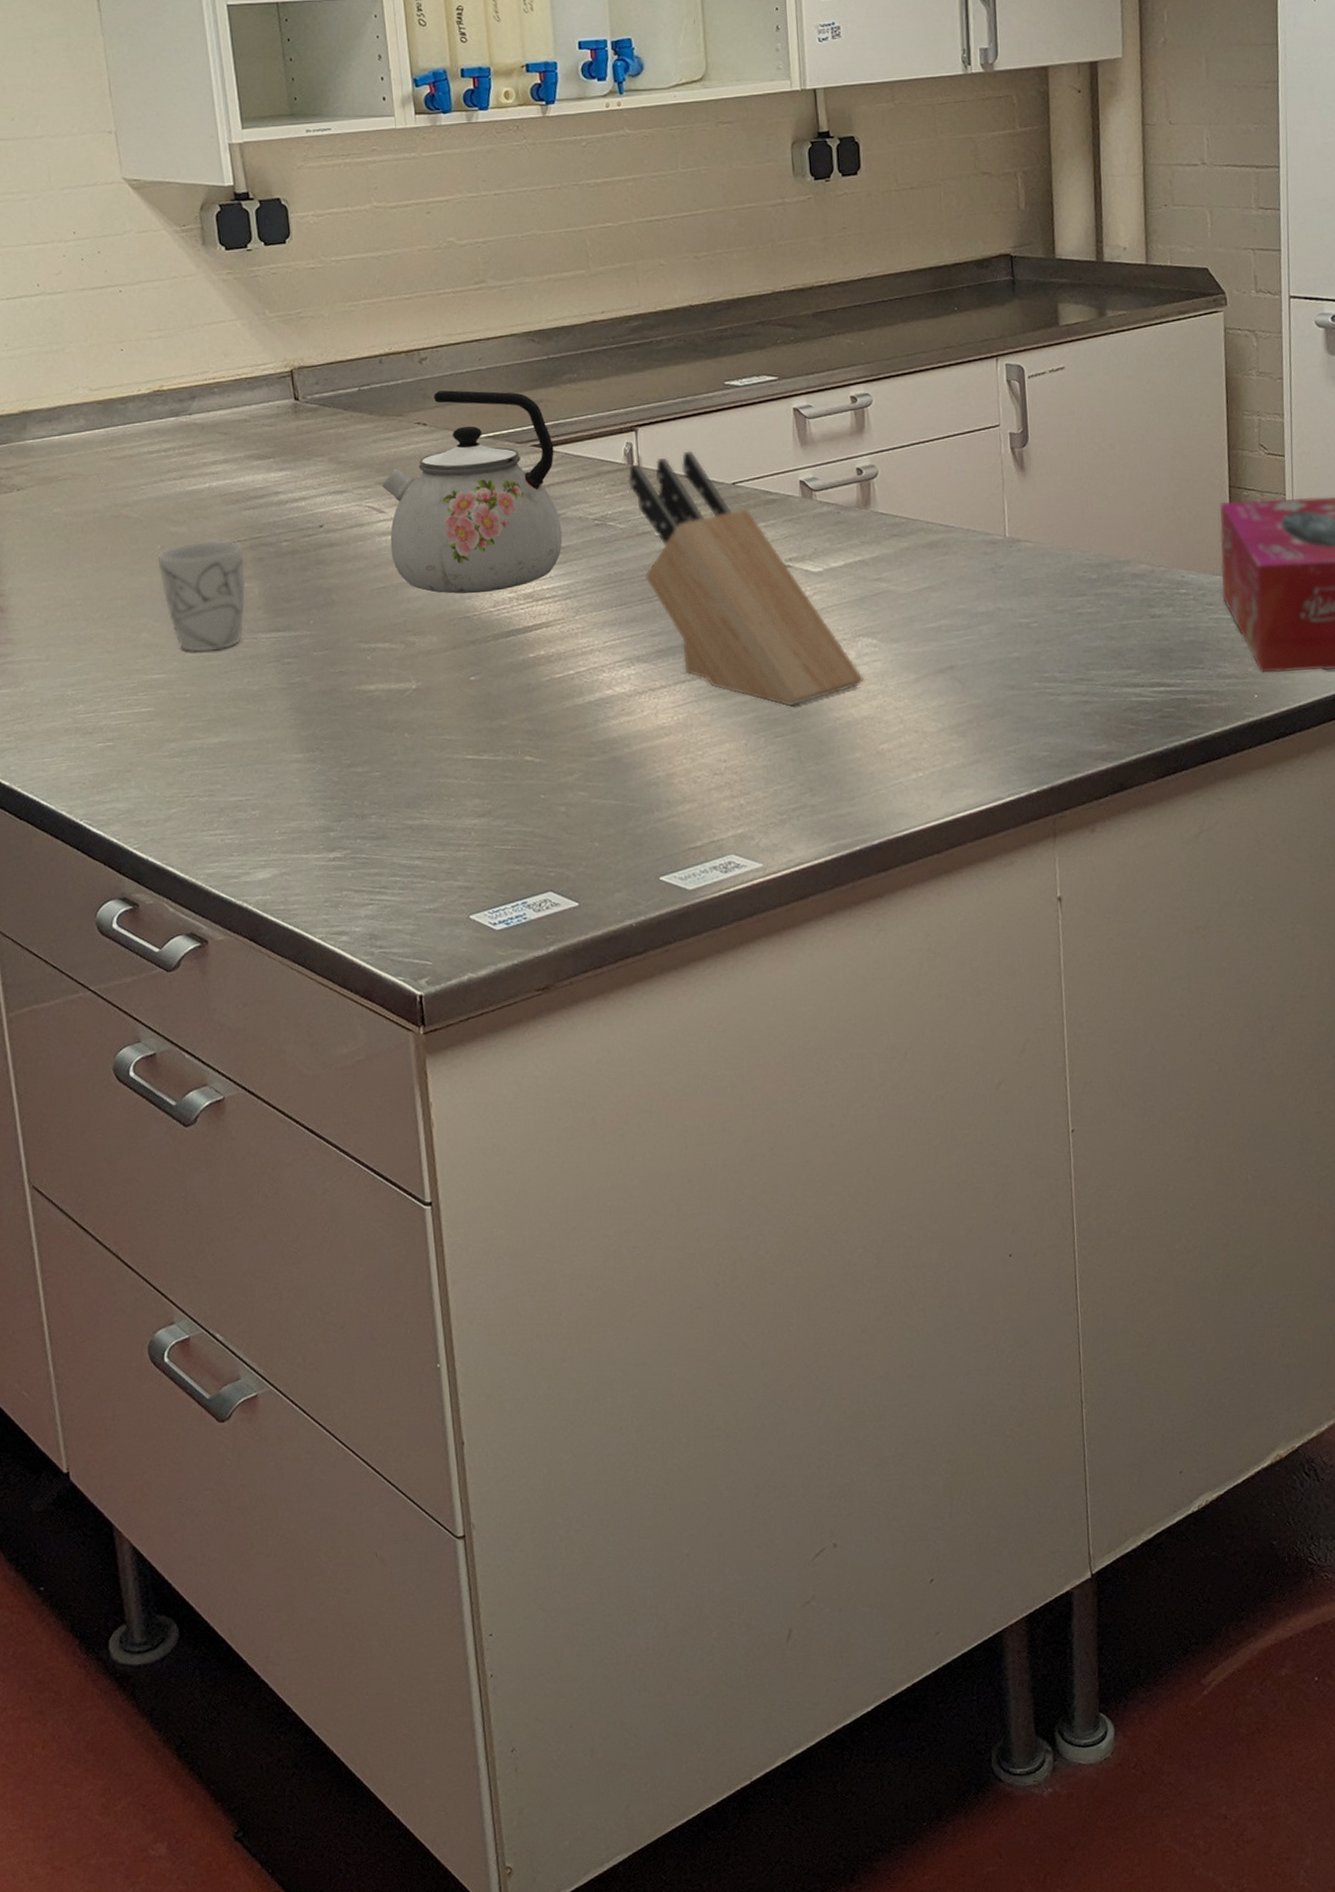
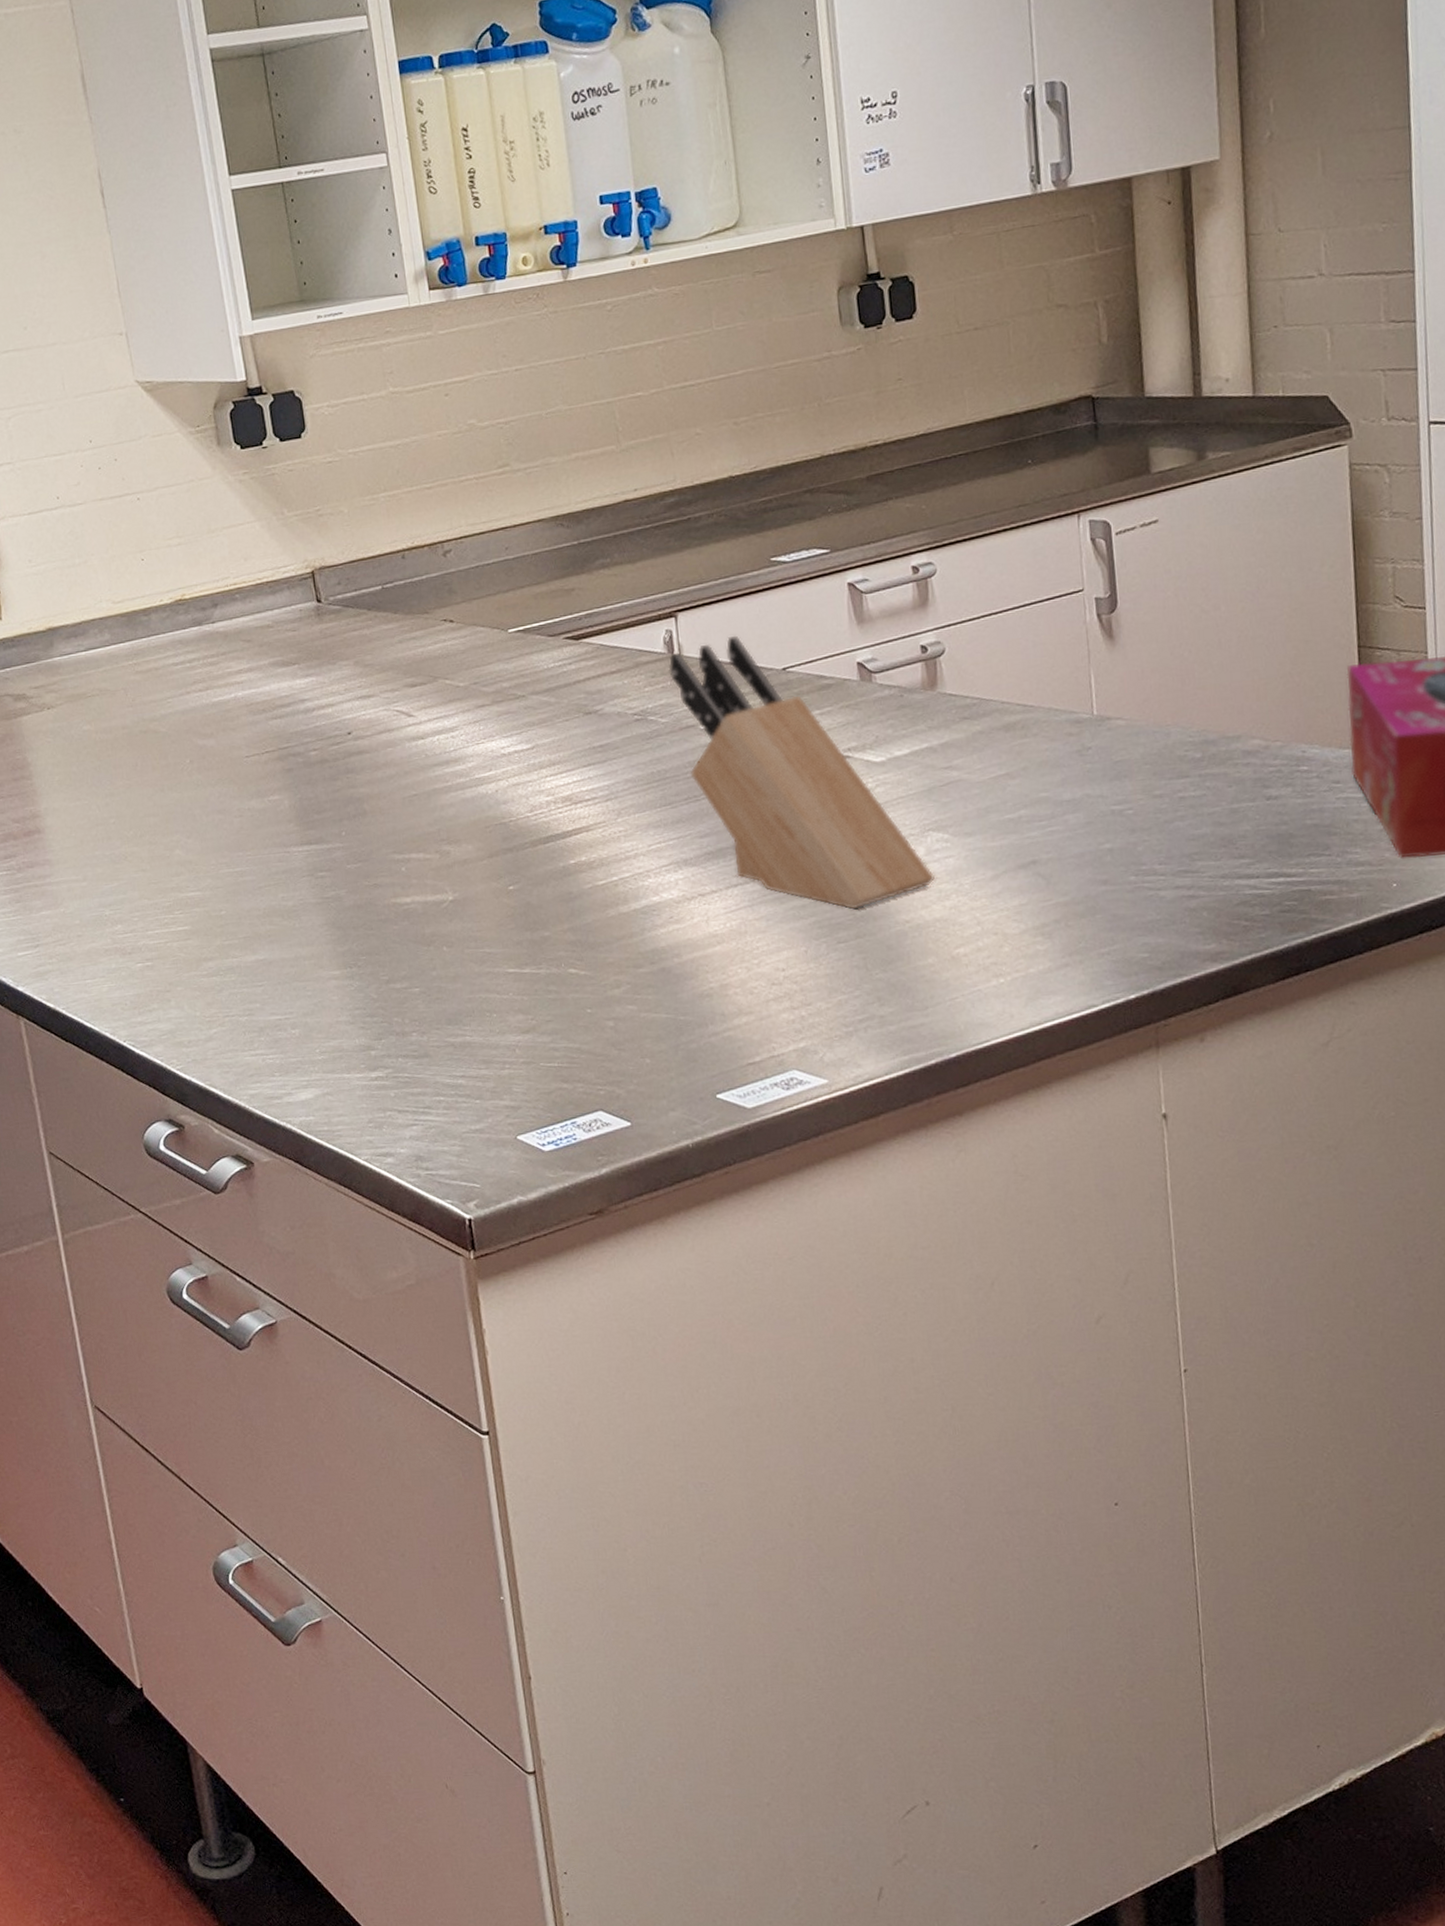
mug: present [157,540,246,652] -> none [187,752,276,868]
kettle: present [382,390,563,594] -> none [410,582,601,799]

